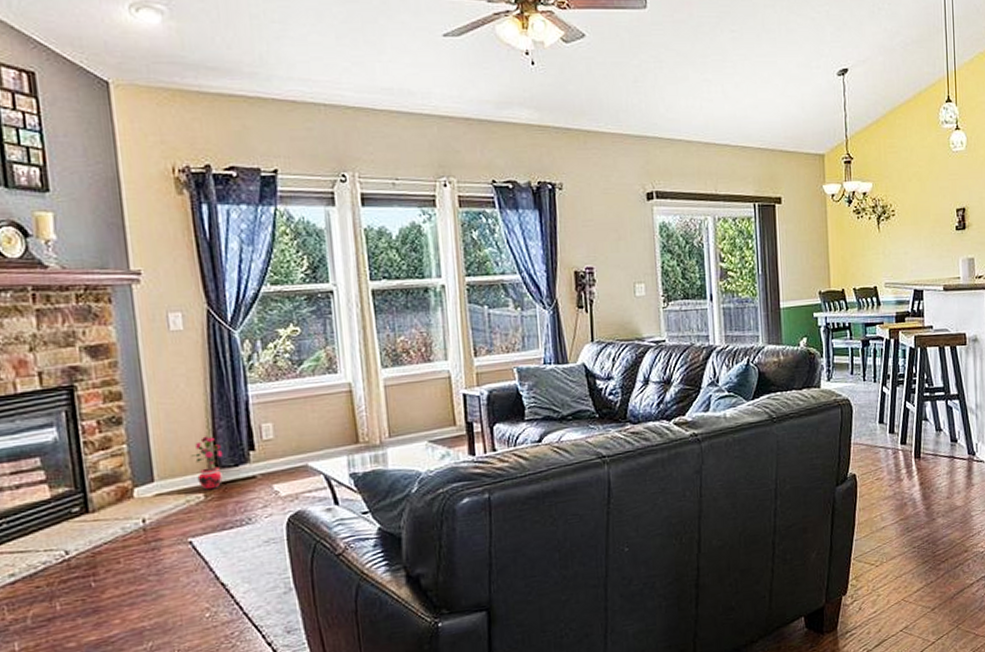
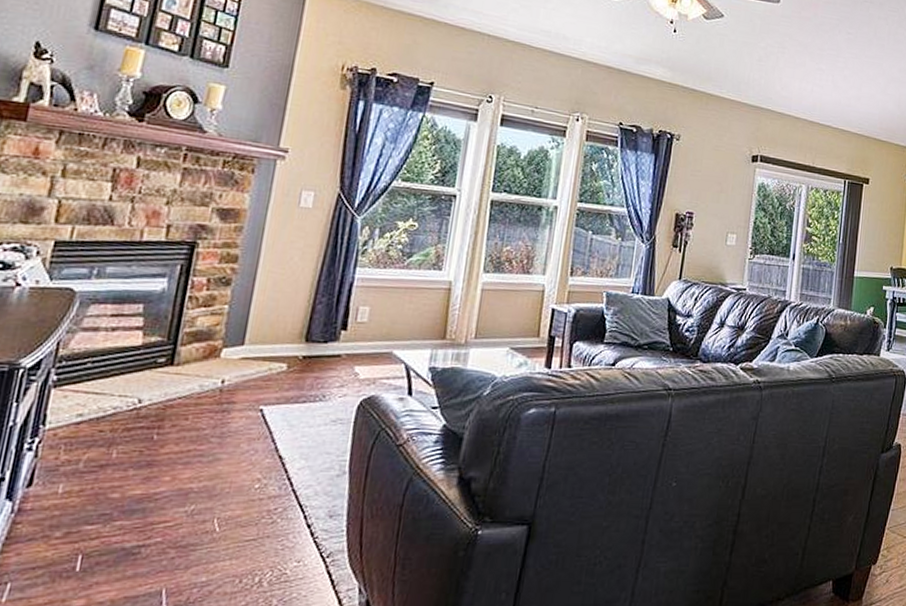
potted plant: present [191,436,224,490] -> none [285,309,317,362]

